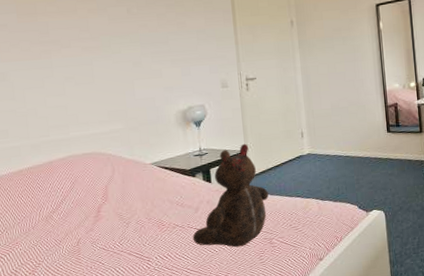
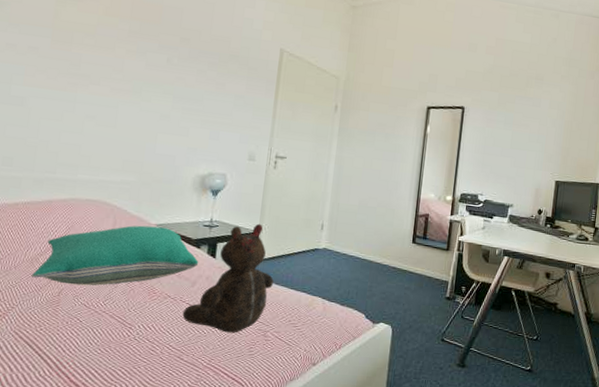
pillow: none [50,164,198,234] -> present [32,225,199,286]

